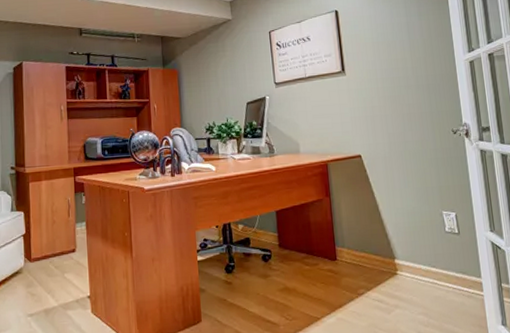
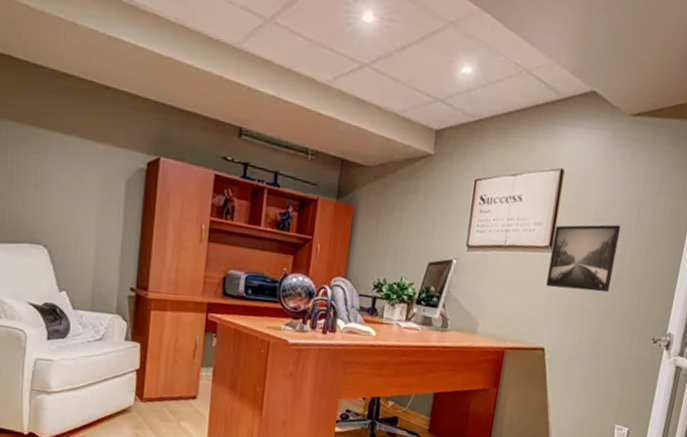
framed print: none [343,44,403,104] -> present [546,224,621,293]

